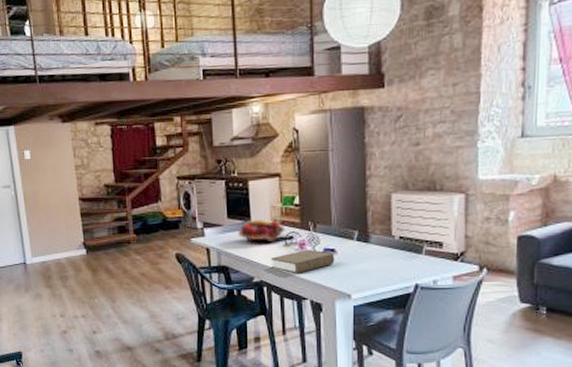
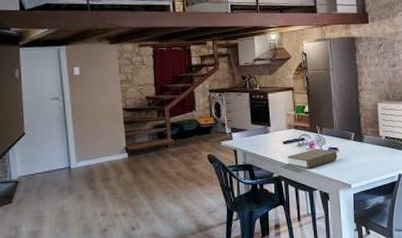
fruit basket: present [237,218,285,244] -> none [259,124,298,145]

